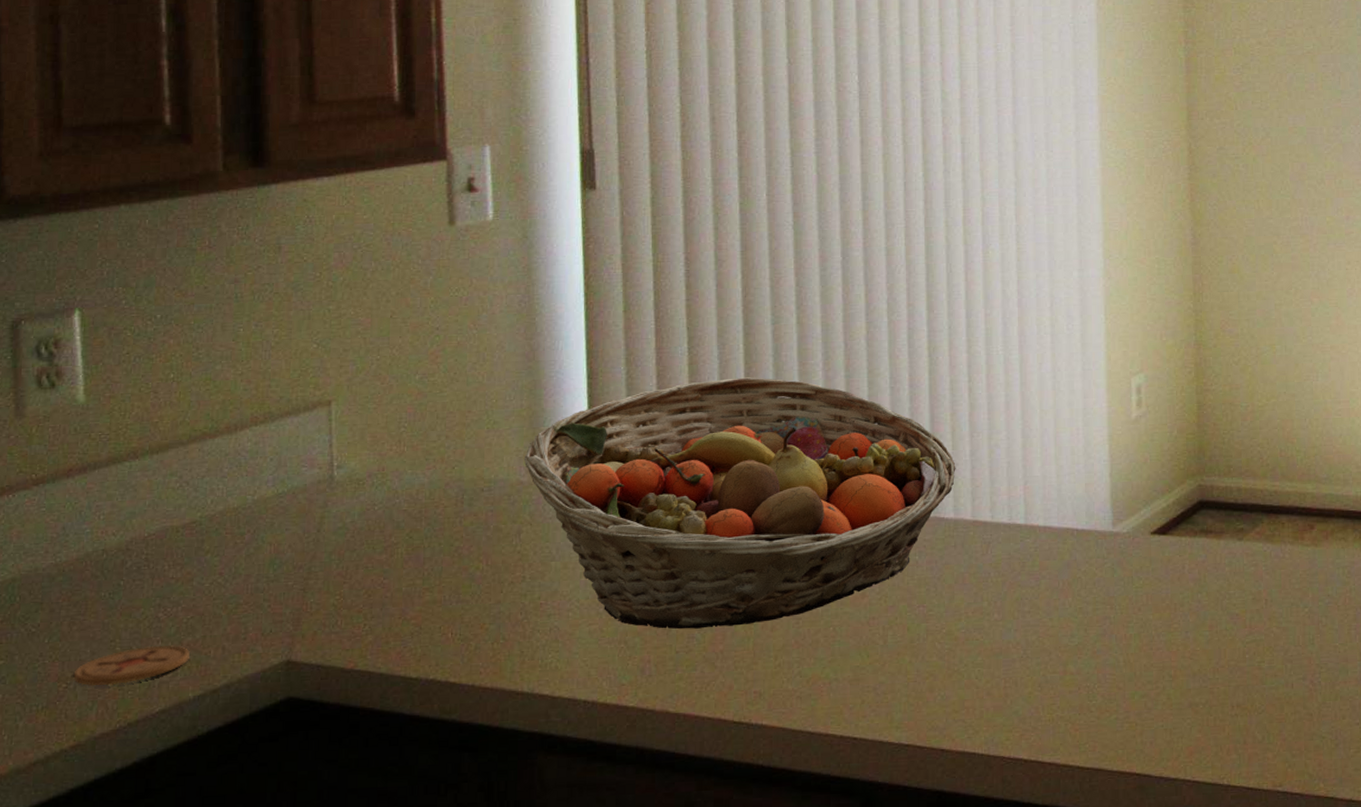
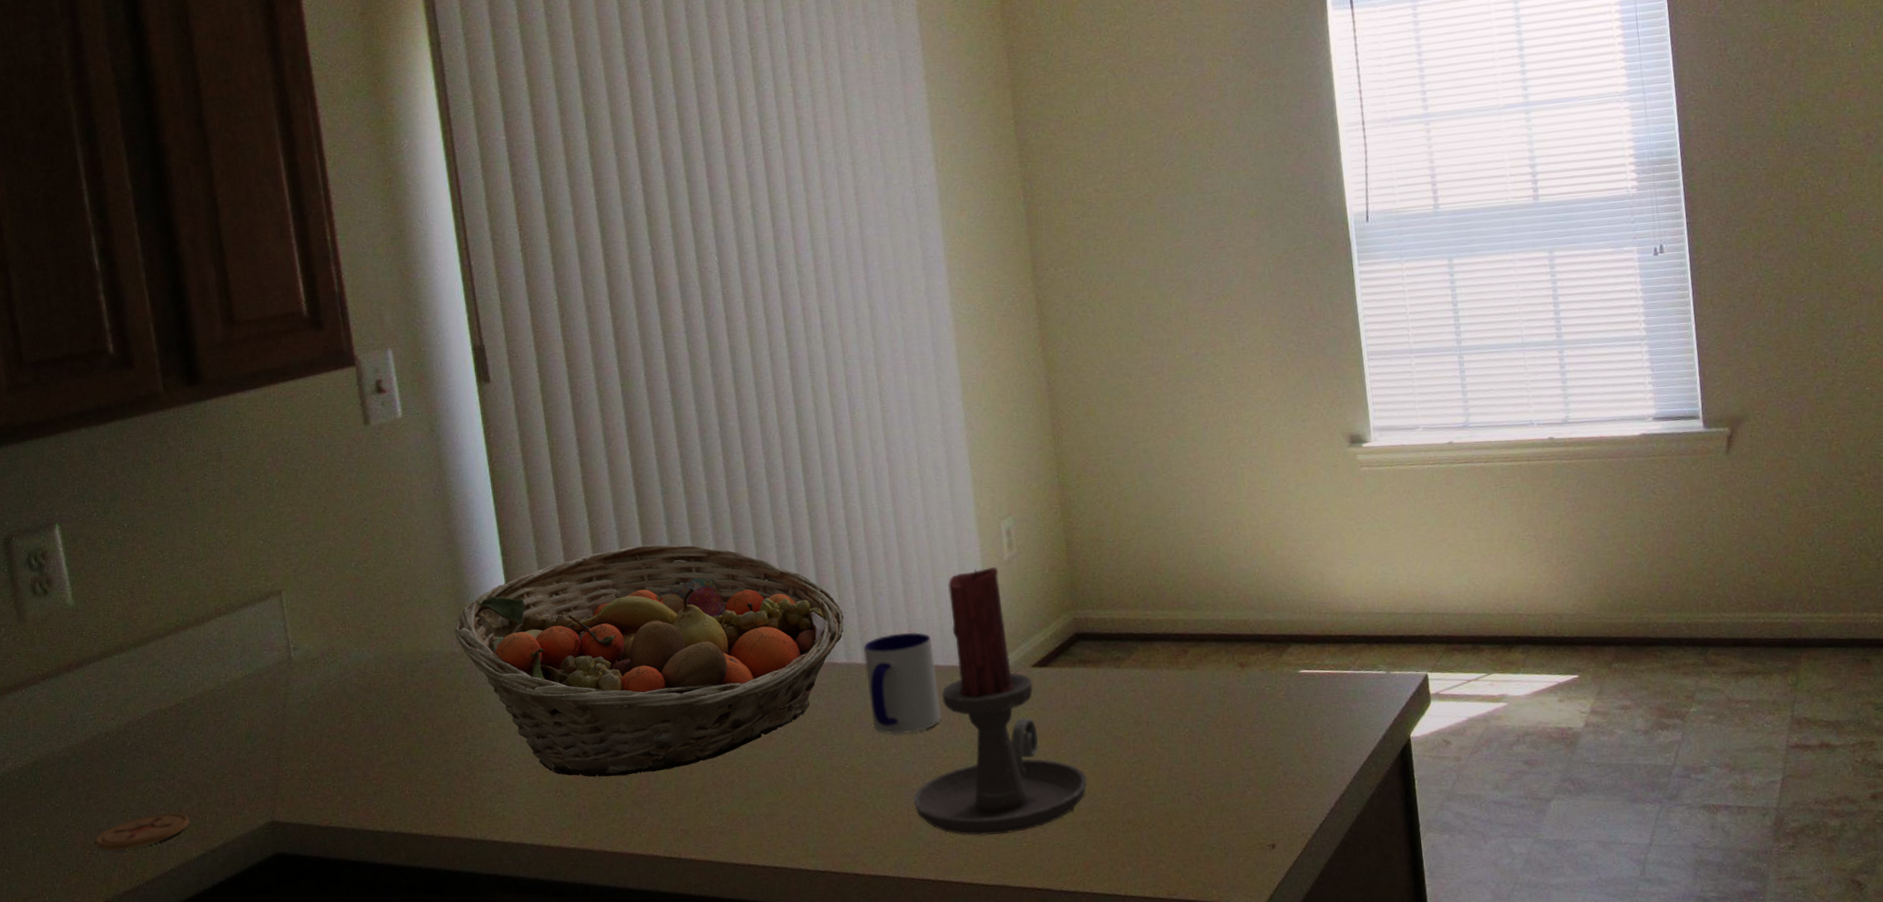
mug: none [973,489,1051,599] -> present [863,632,942,734]
candle holder: none [1011,425,1200,714] -> present [912,567,1088,836]

